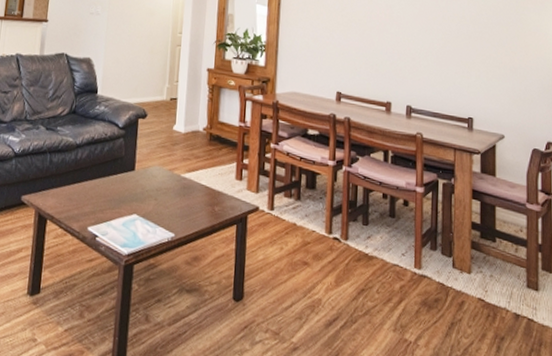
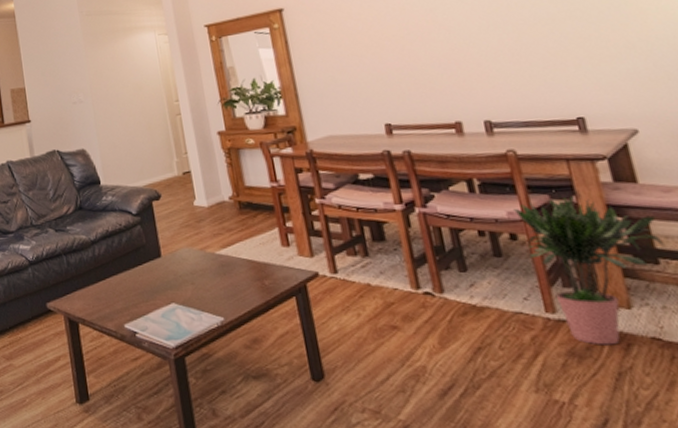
potted plant: none [411,177,502,301] -> present [513,195,665,345]

